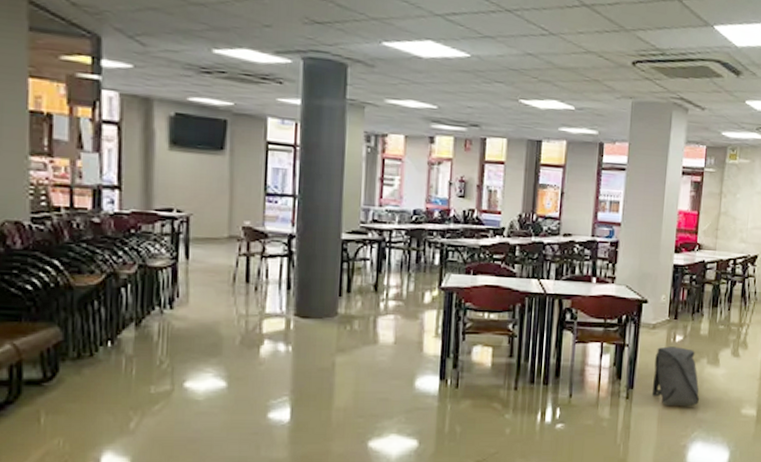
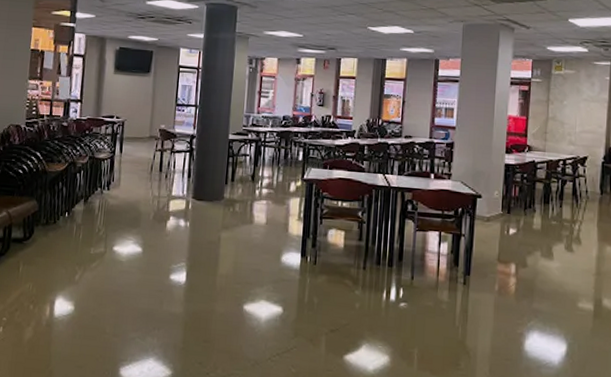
backpack: present [651,346,700,407] -> none [487,238,535,297]

